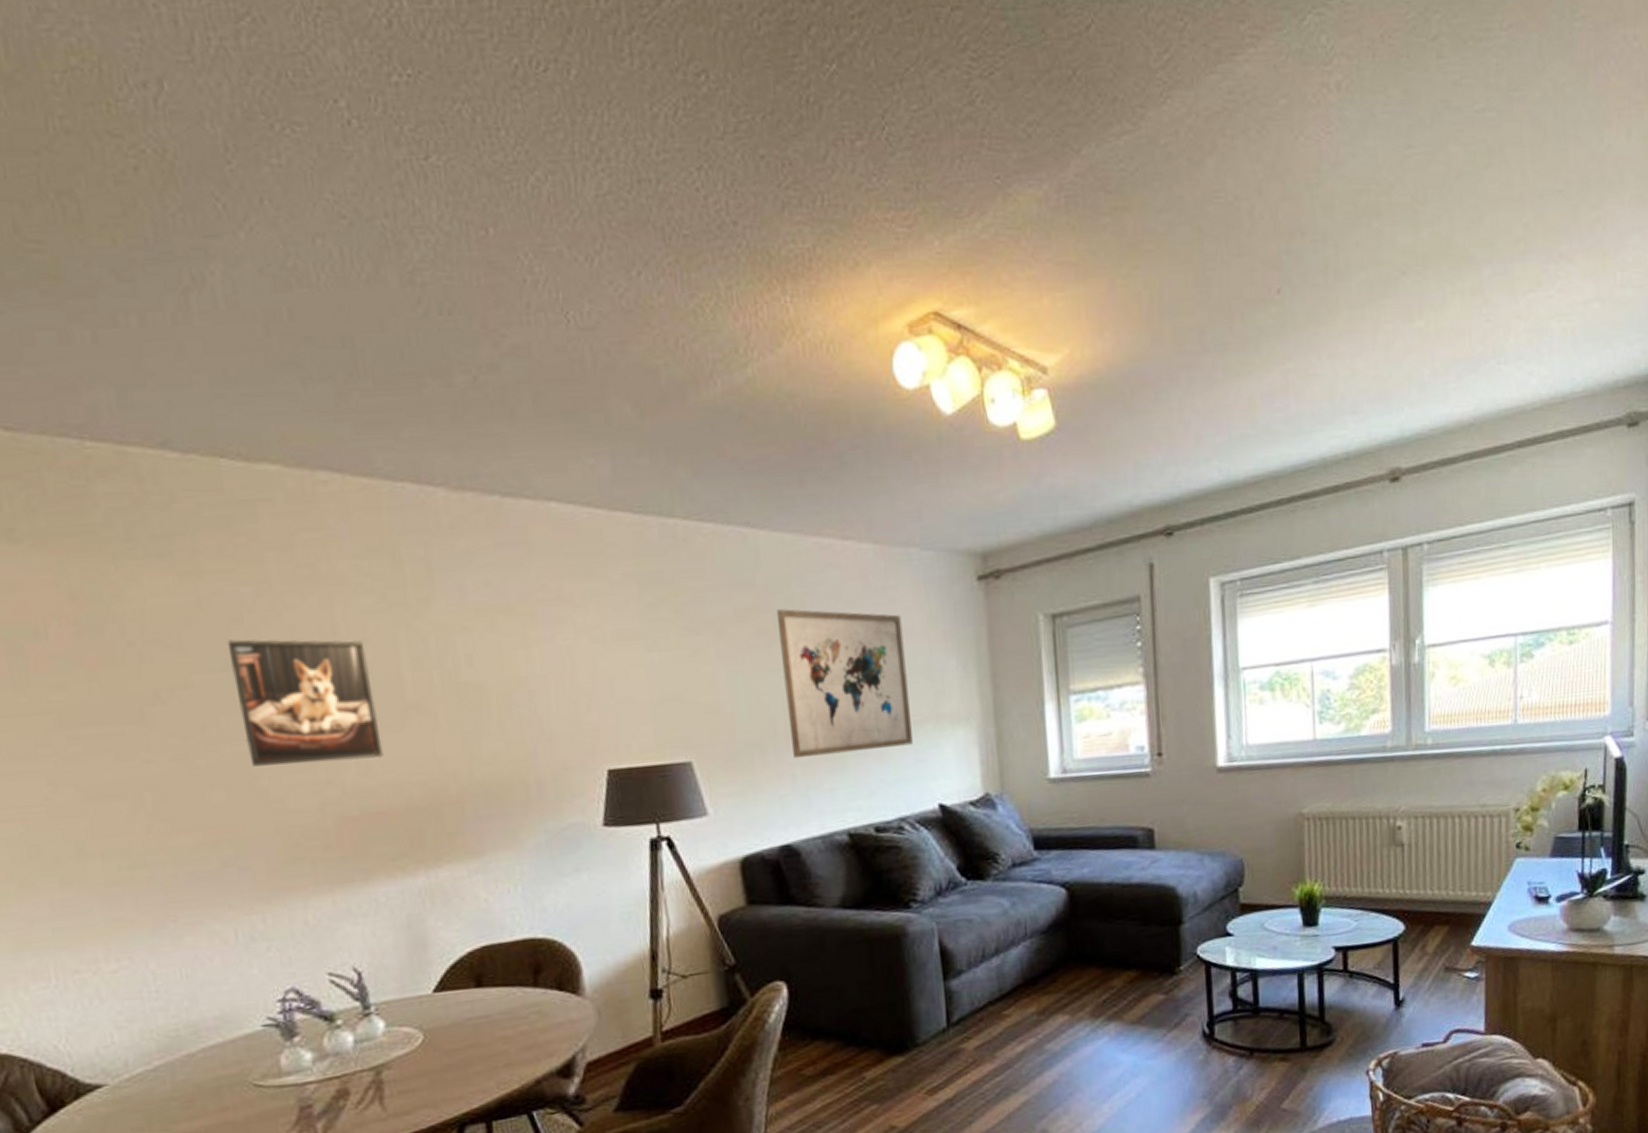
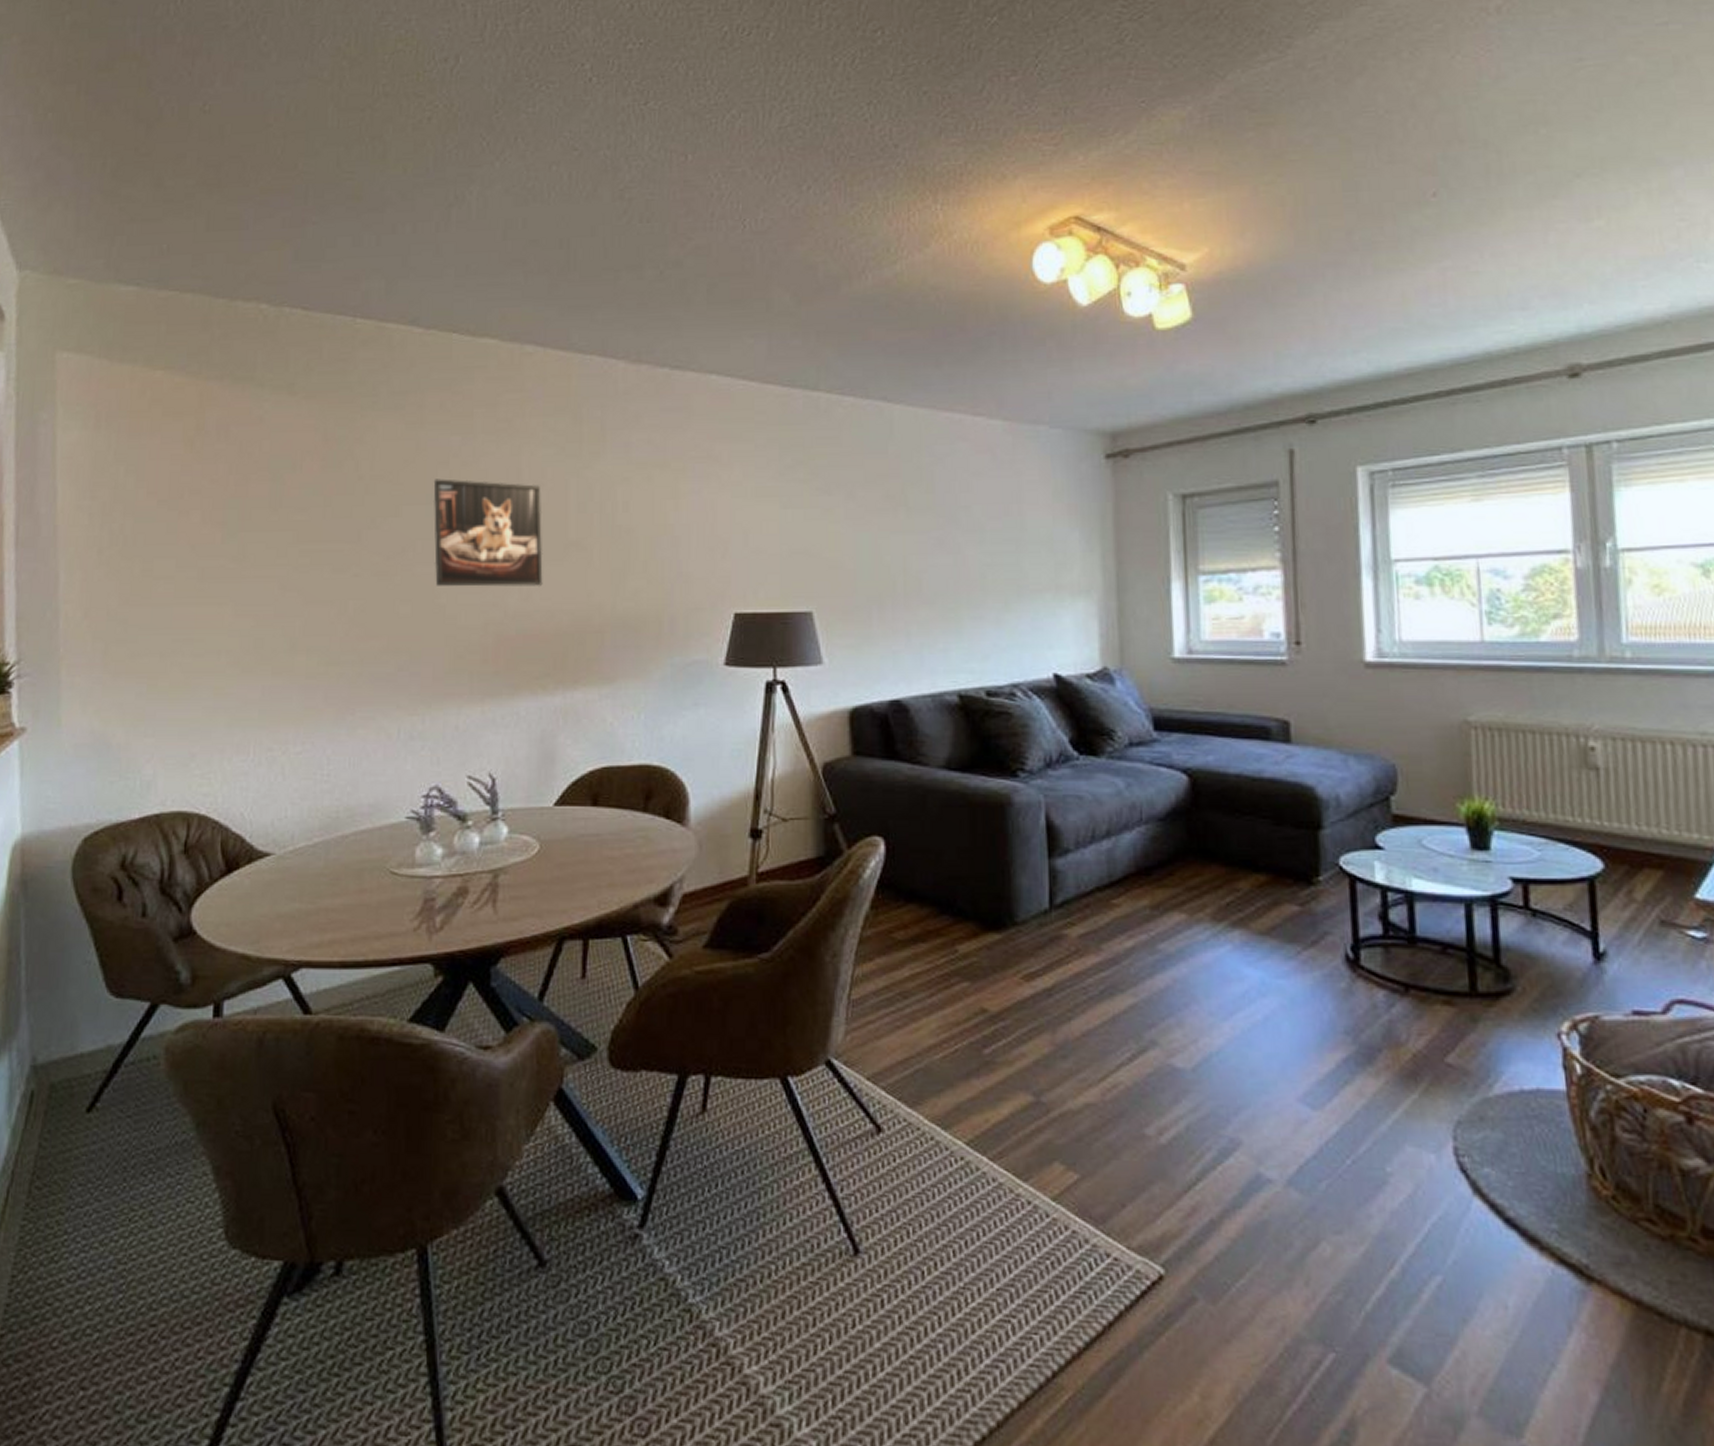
wall art: present [776,609,913,759] -> none [904,476,1030,617]

